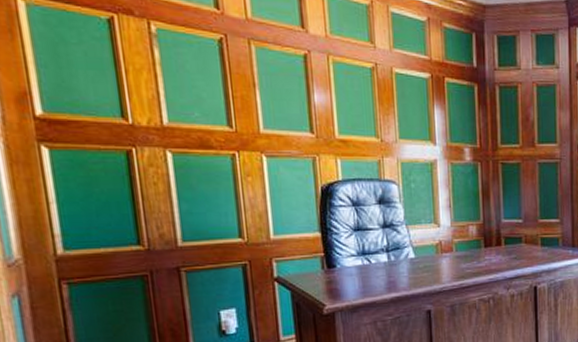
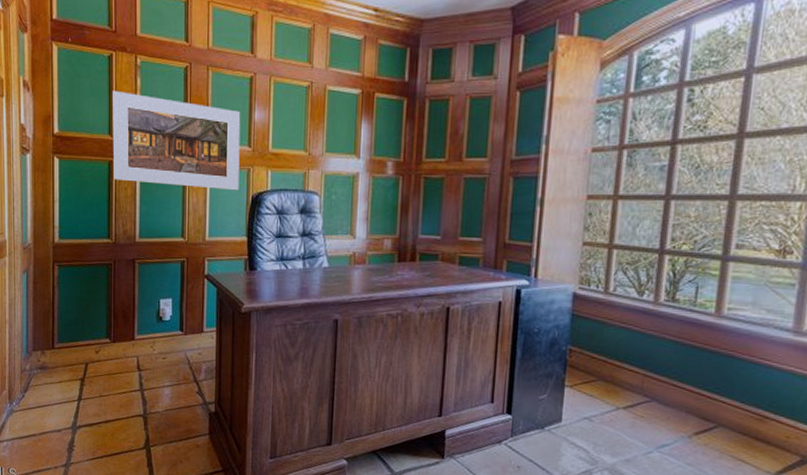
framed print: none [120,63,305,182] -> present [112,90,241,191]

